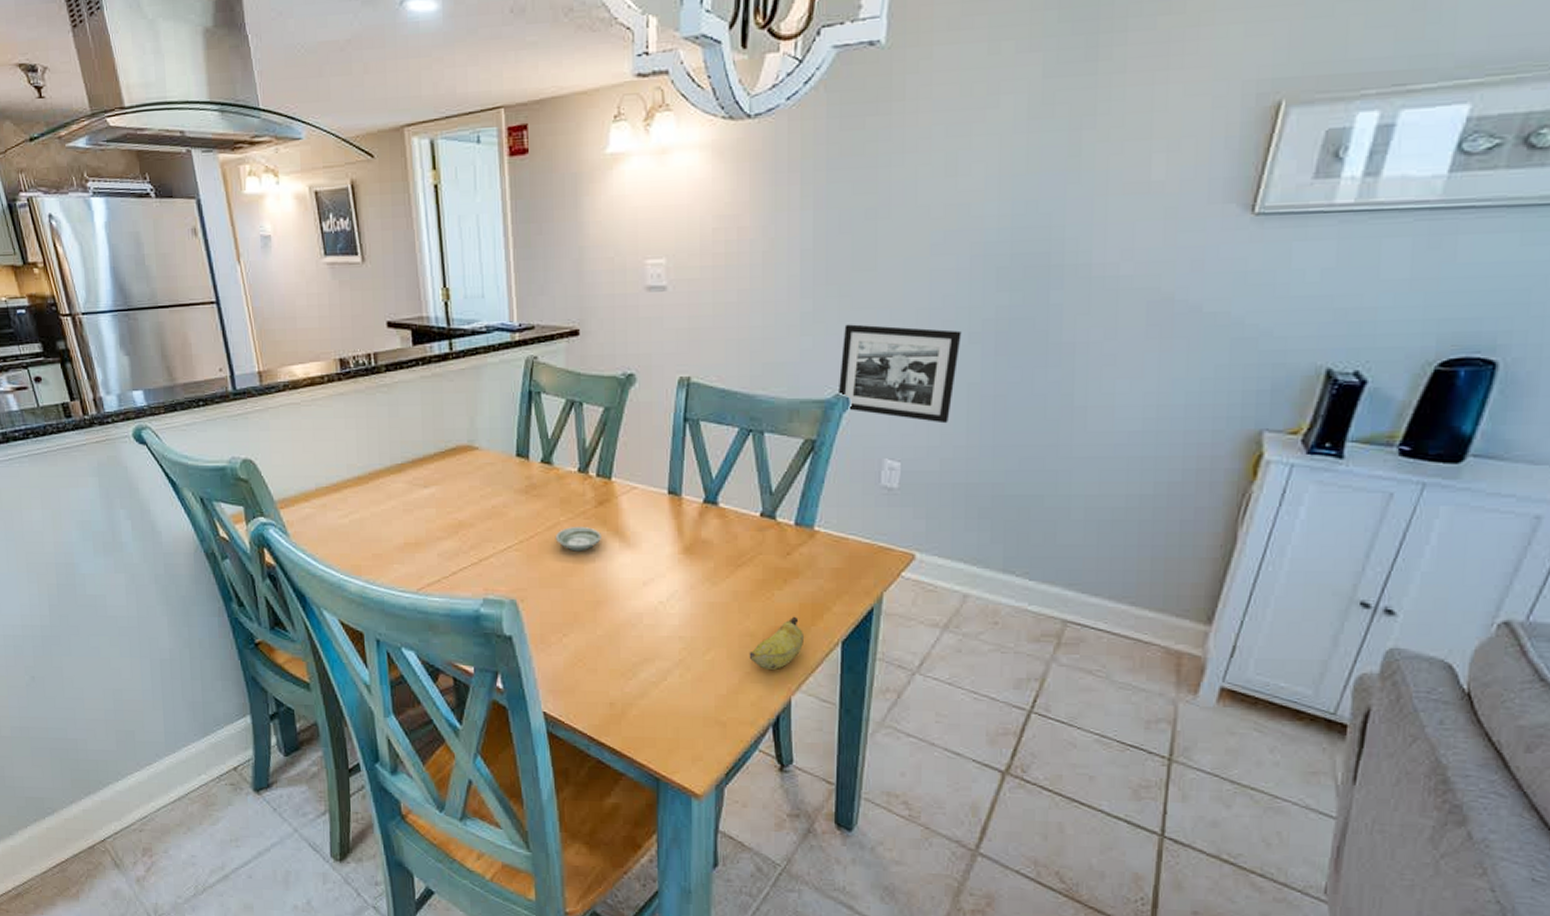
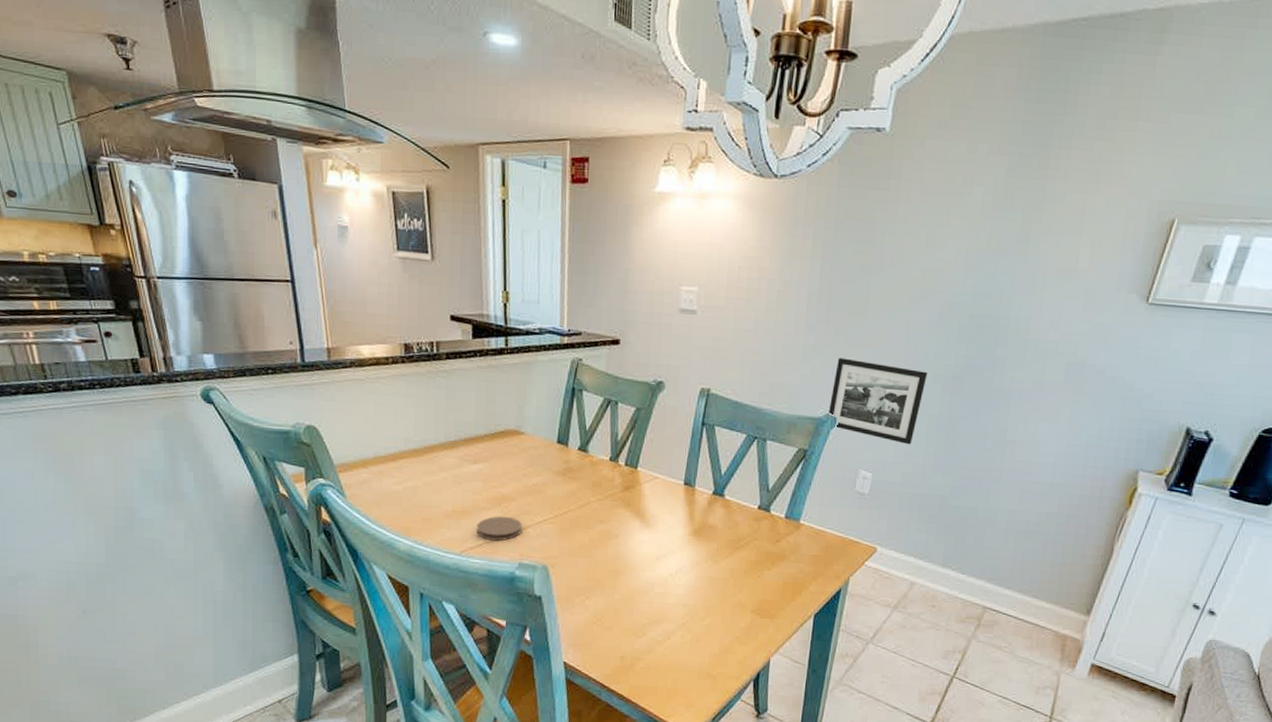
coaster: none [433,545,483,575] -> present [477,516,522,541]
saucer: present [555,527,601,552] -> none [585,507,625,528]
banana: present [749,616,805,670] -> none [739,592,785,635]

